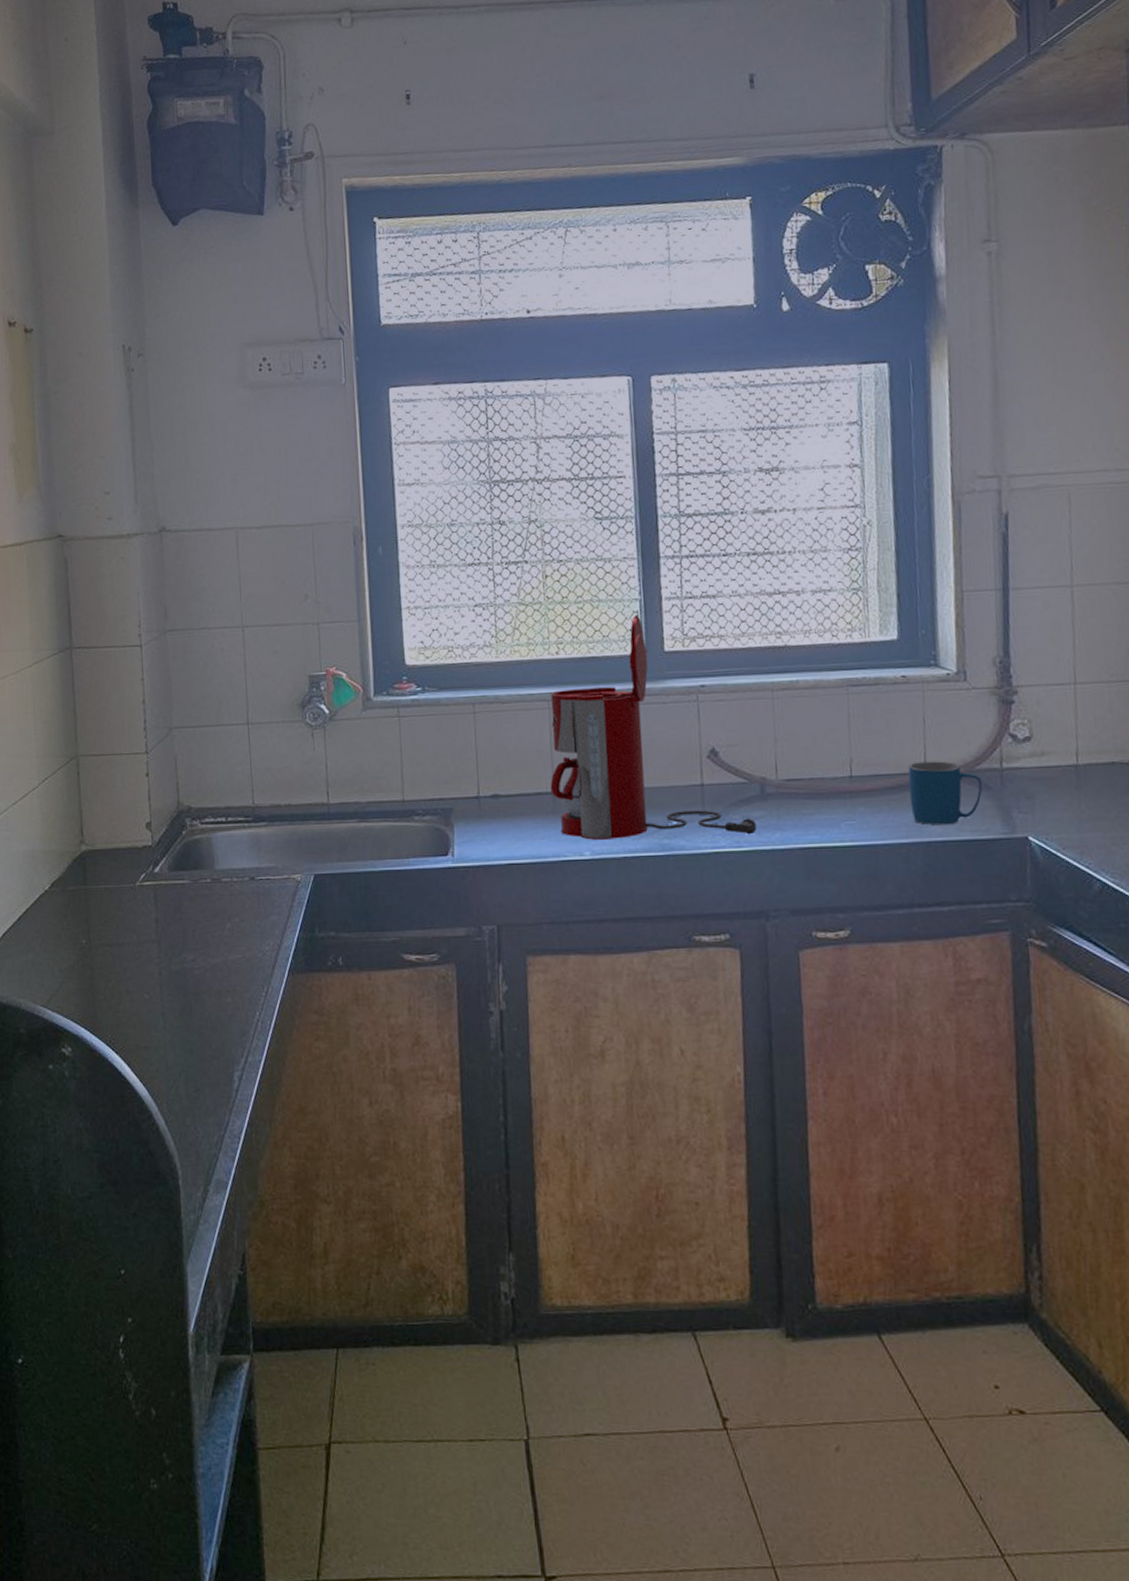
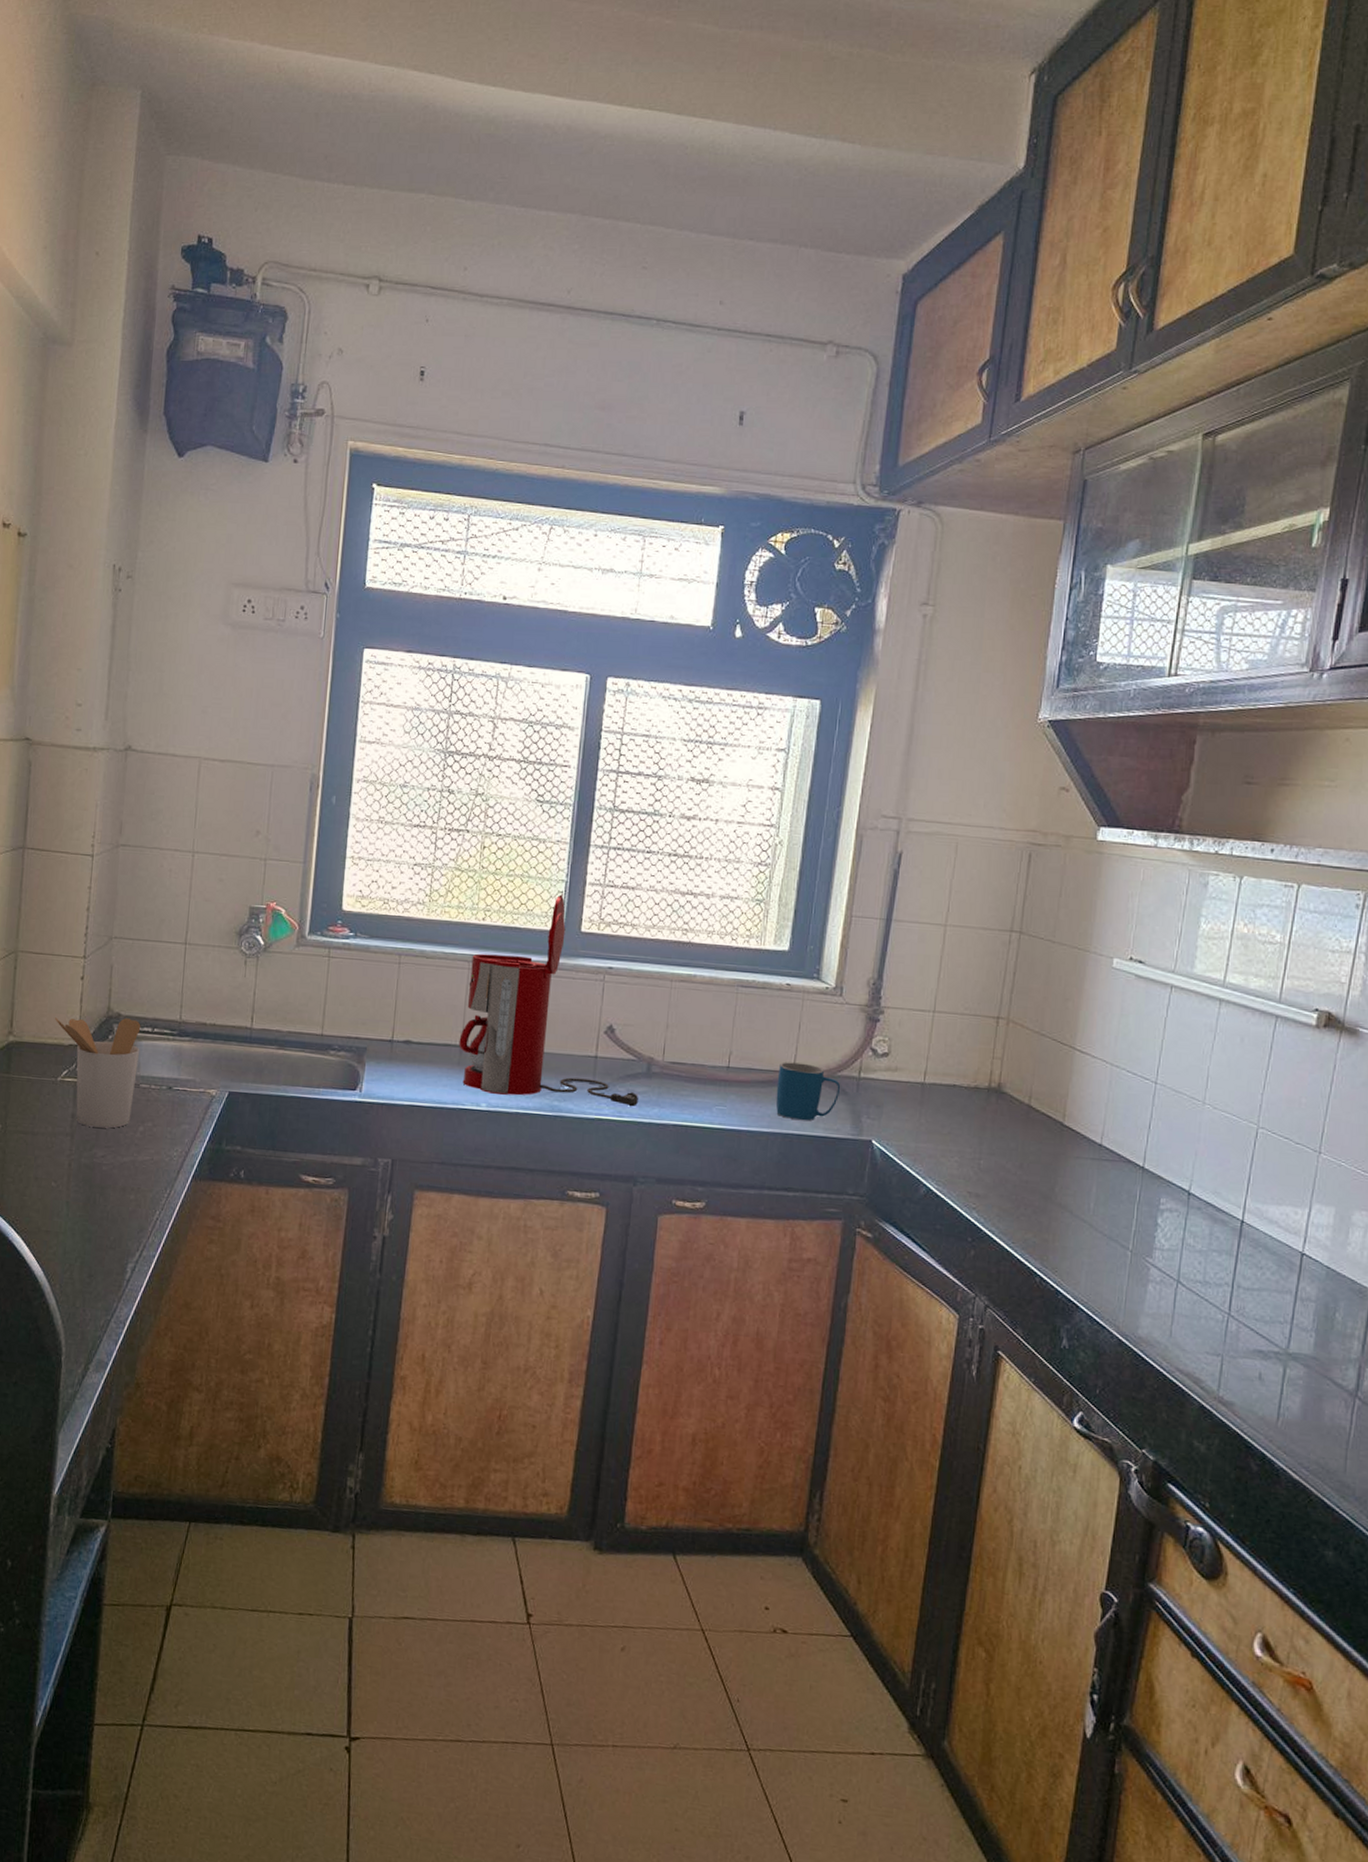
utensil holder: none [125,810,217,930] -> present [55,1017,141,1128]

